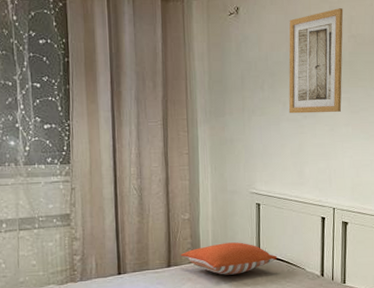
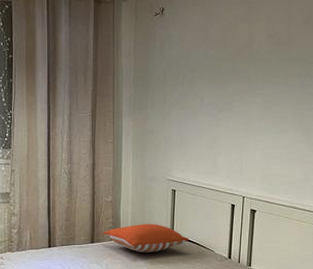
wall art: present [288,8,344,114] -> none [205,8,262,108]

